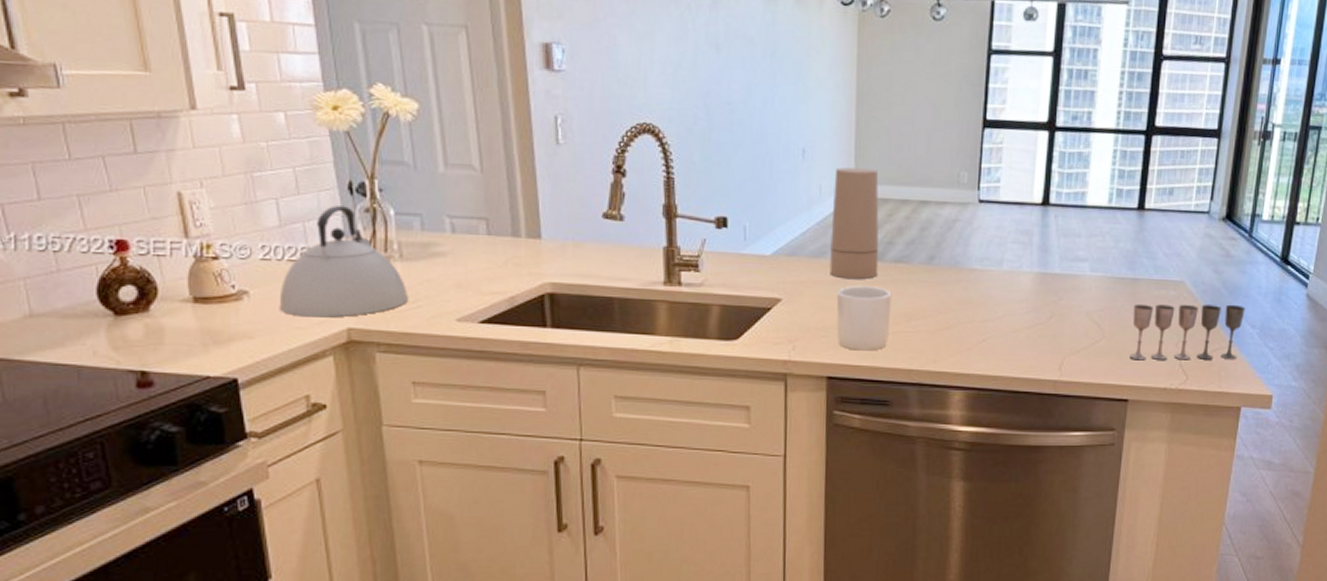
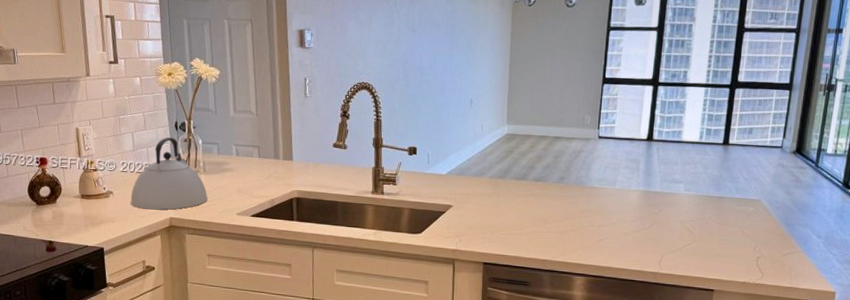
canister: present [829,167,879,279] -> none [487,112,524,193]
mug: present [836,286,892,351] -> none [491,197,532,245]
wine glass: present [1129,304,1245,361] -> none [715,216,812,263]

